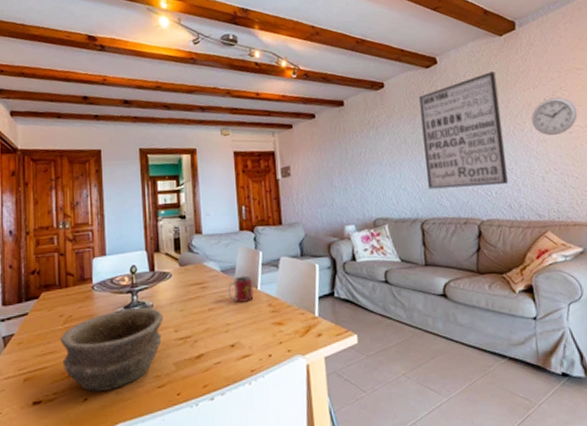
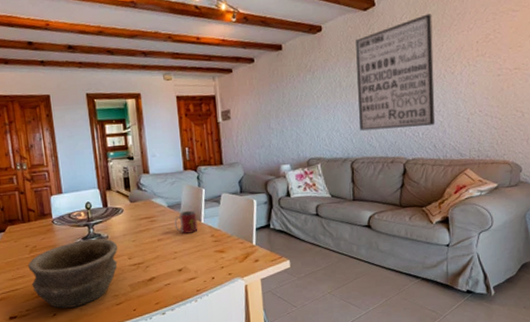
wall clock: present [531,97,578,136] -> none [463,40,508,79]

